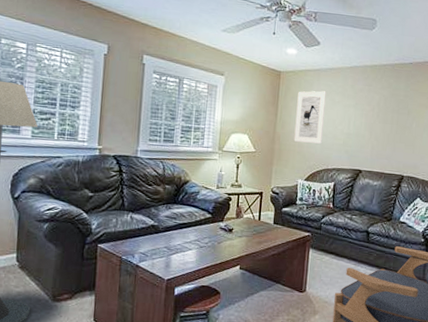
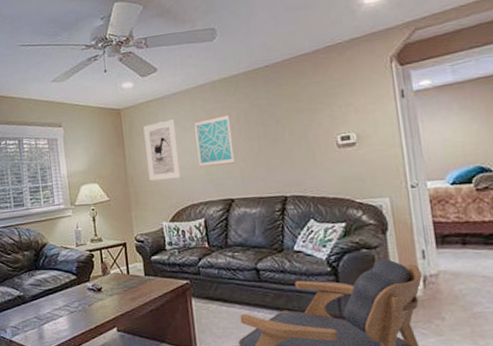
wall art: none [339,96,372,140] -> present [194,114,235,168]

